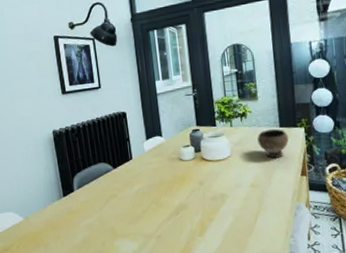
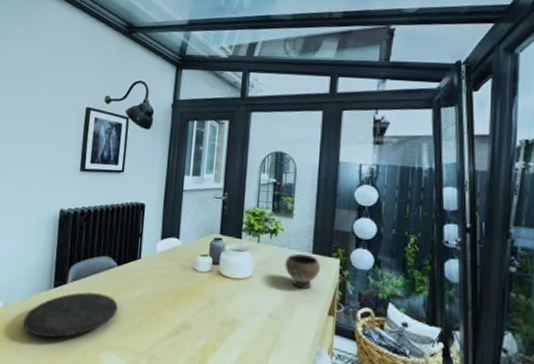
plate: none [44,194,122,238] -> present [22,292,118,338]

